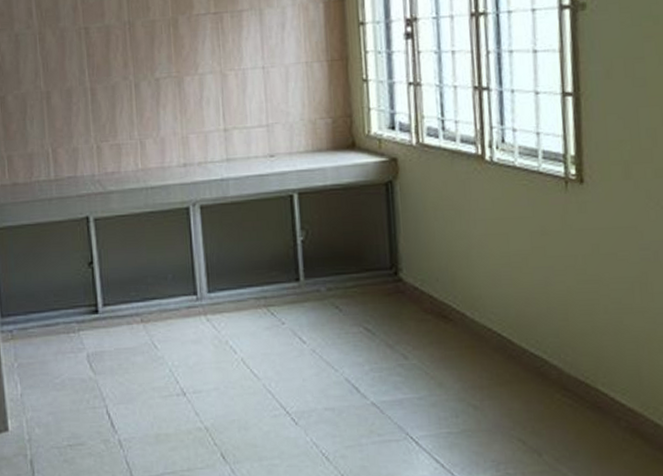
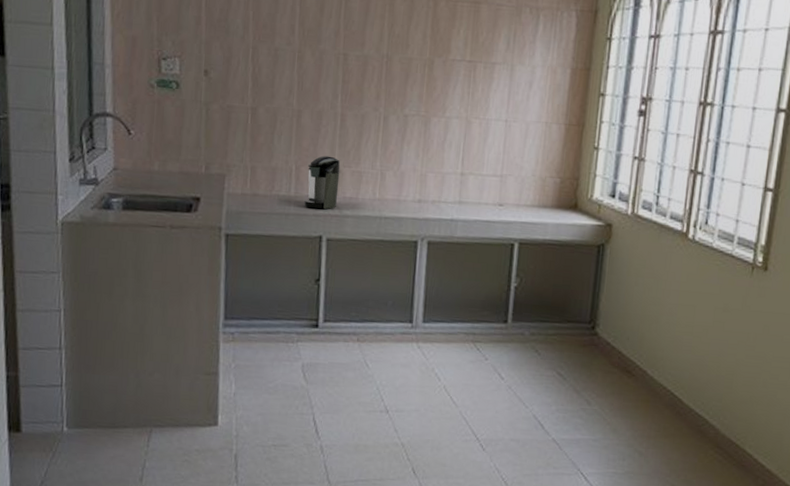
coffee maker: none [63,133,100,190] -> present [304,155,341,209]

